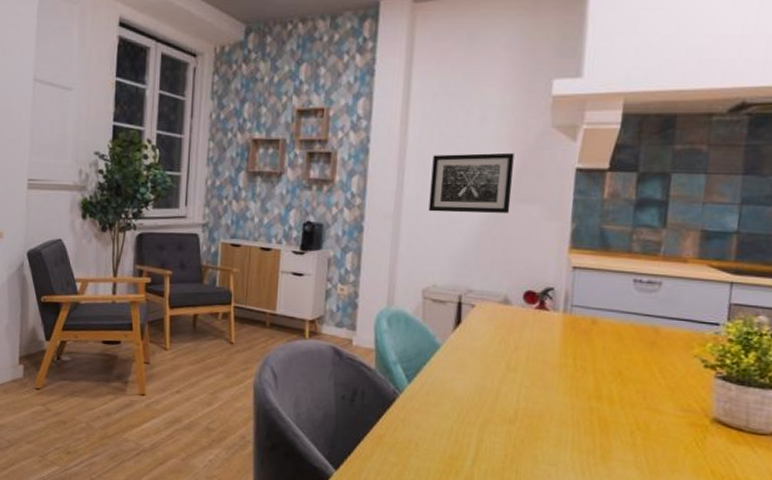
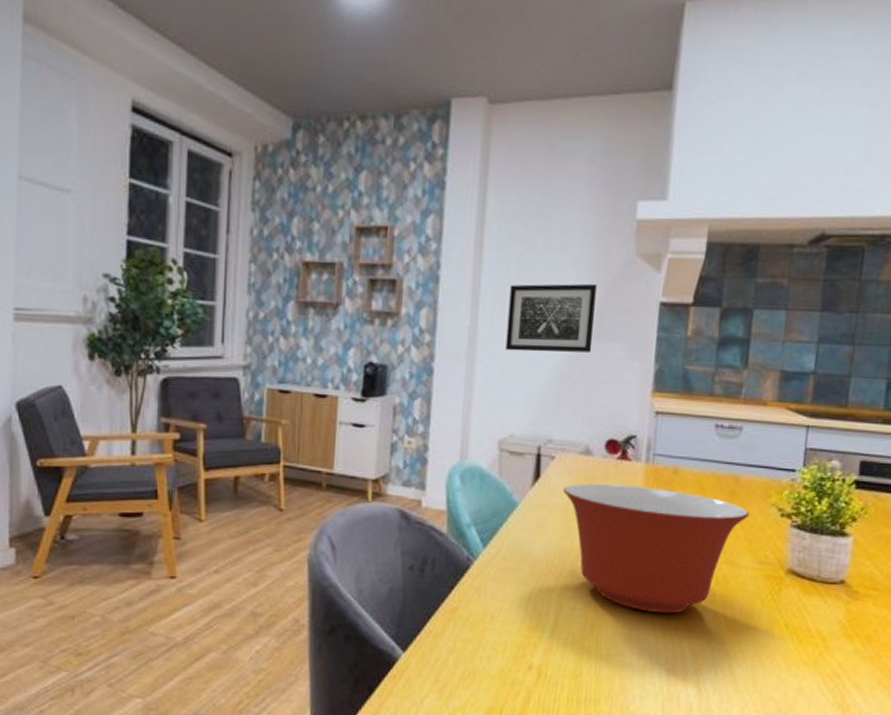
mixing bowl: none [482,329,671,454] -> present [562,483,750,614]

